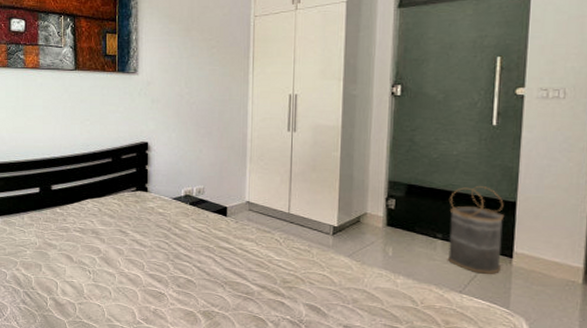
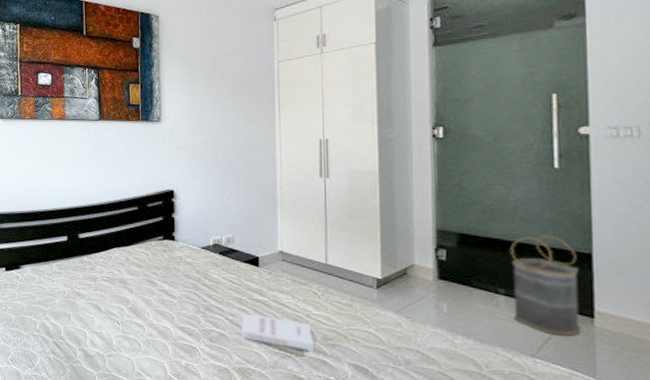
books: none [207,260,275,298] -> present [240,313,315,356]

